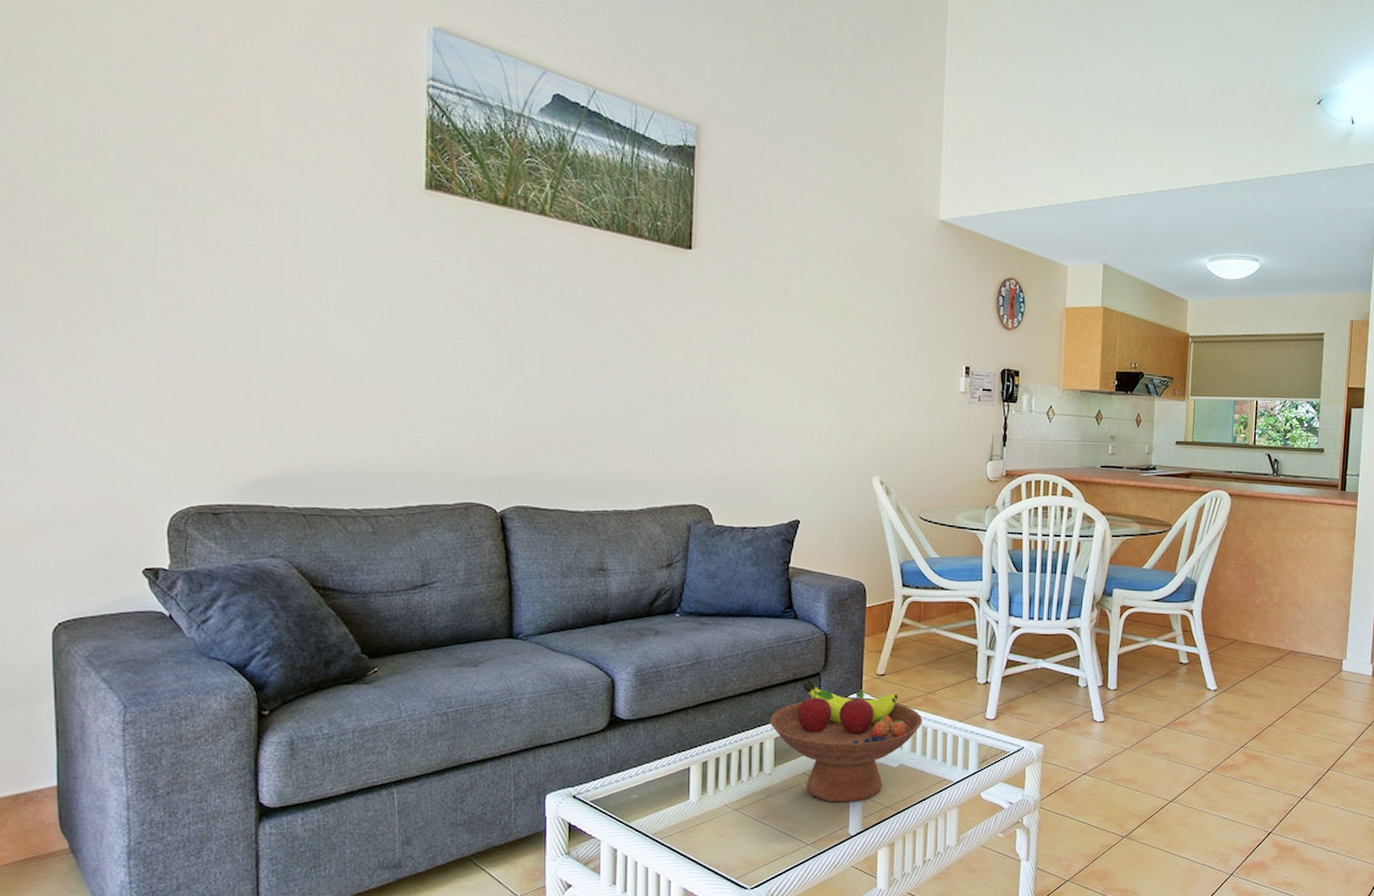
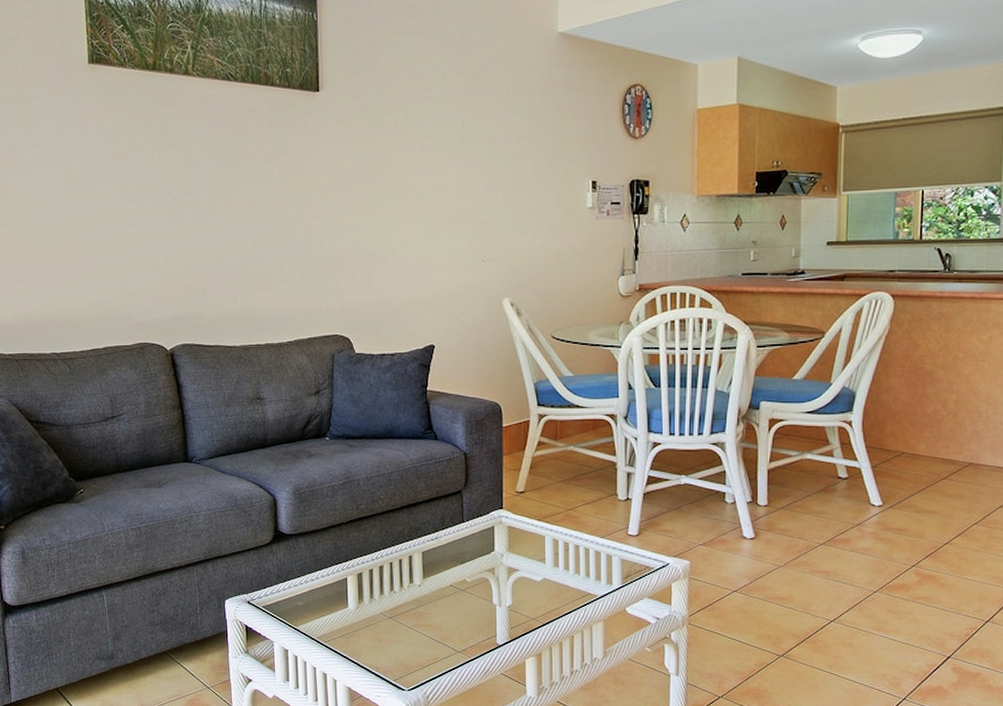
fruit bowl: present [770,679,922,804] -> none [417,496,563,615]

